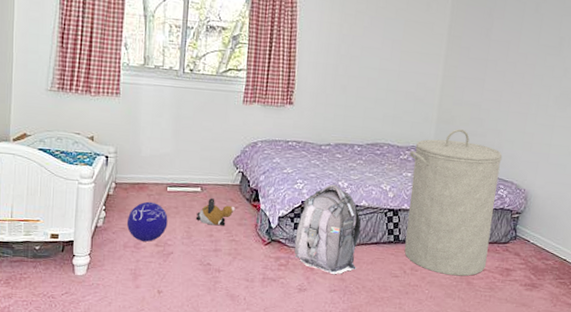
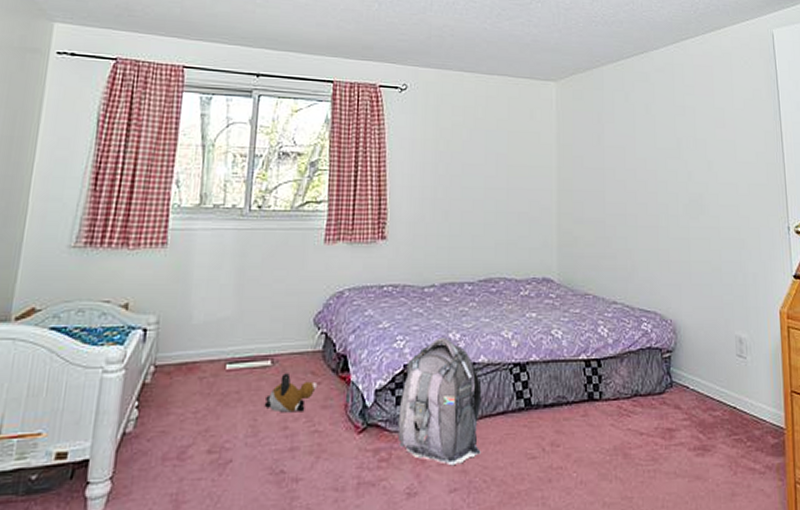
ball: present [126,201,168,242] -> none [167,387,226,448]
laundry hamper: present [404,128,502,277] -> none [531,251,642,448]

